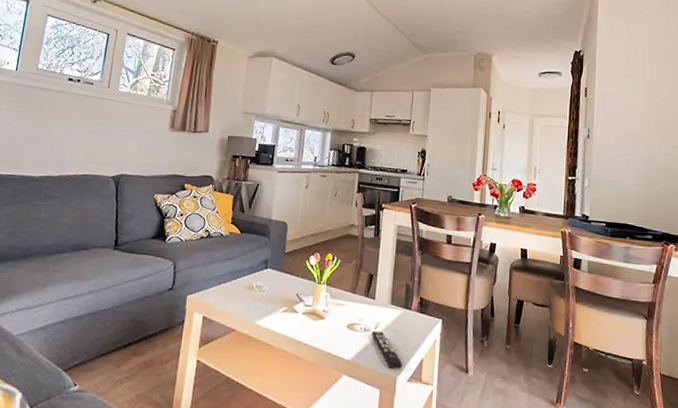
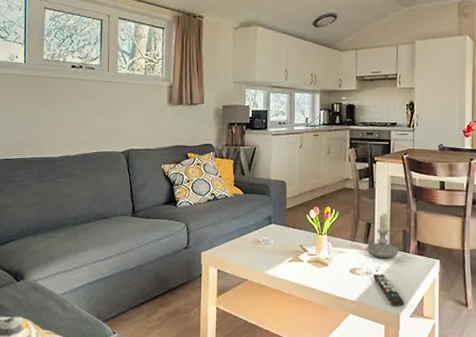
candle: none [367,263,401,314] -> present [367,212,399,258]

